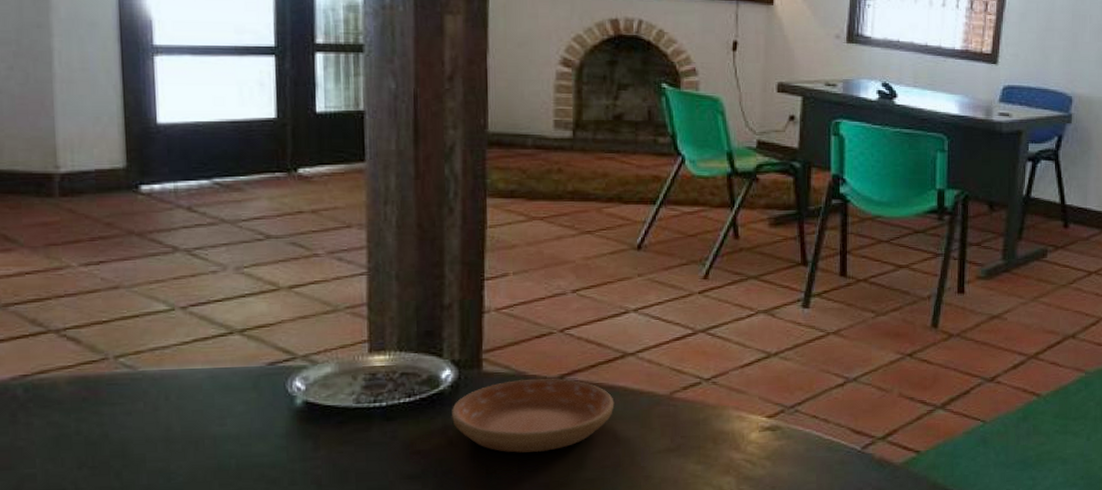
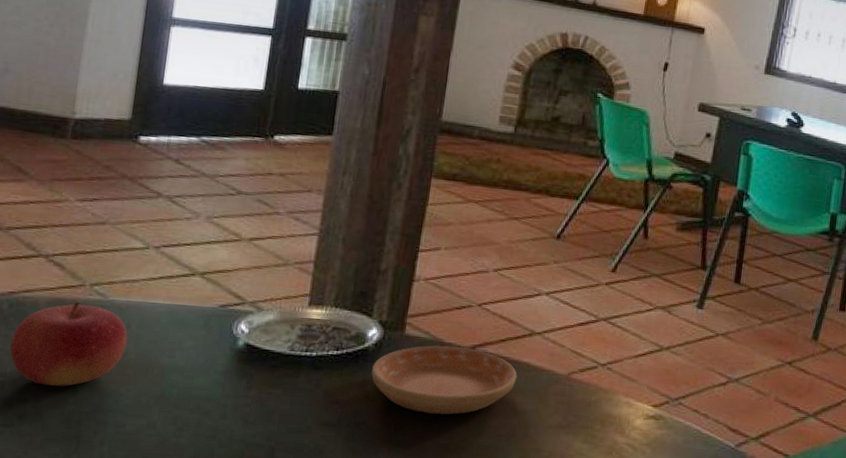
fruit: none [34,376,168,472] -> present [9,300,128,386]

